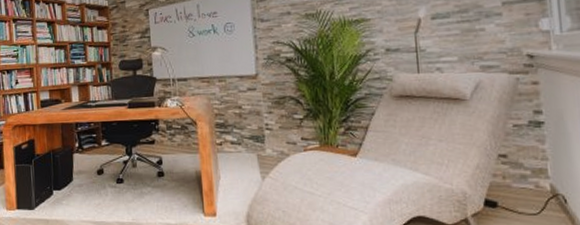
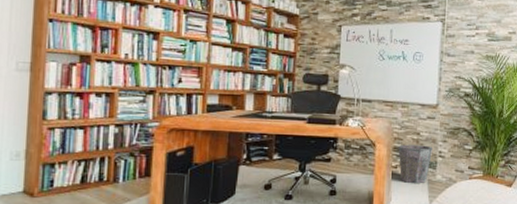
waste bin: none [220,118,259,160] -> present [398,144,434,184]

